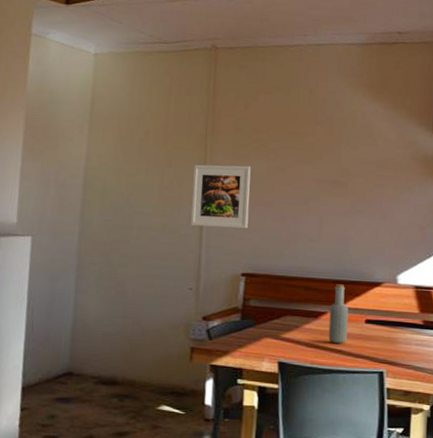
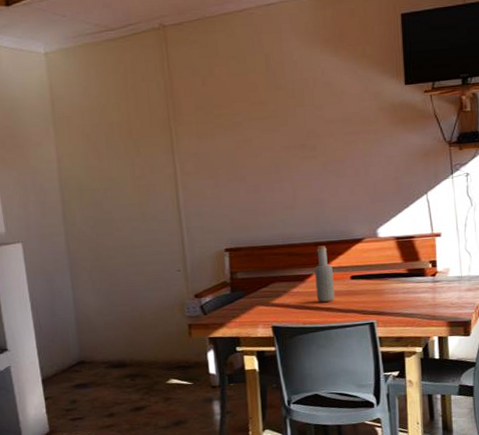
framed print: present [191,164,251,229] -> none [162,143,224,210]

